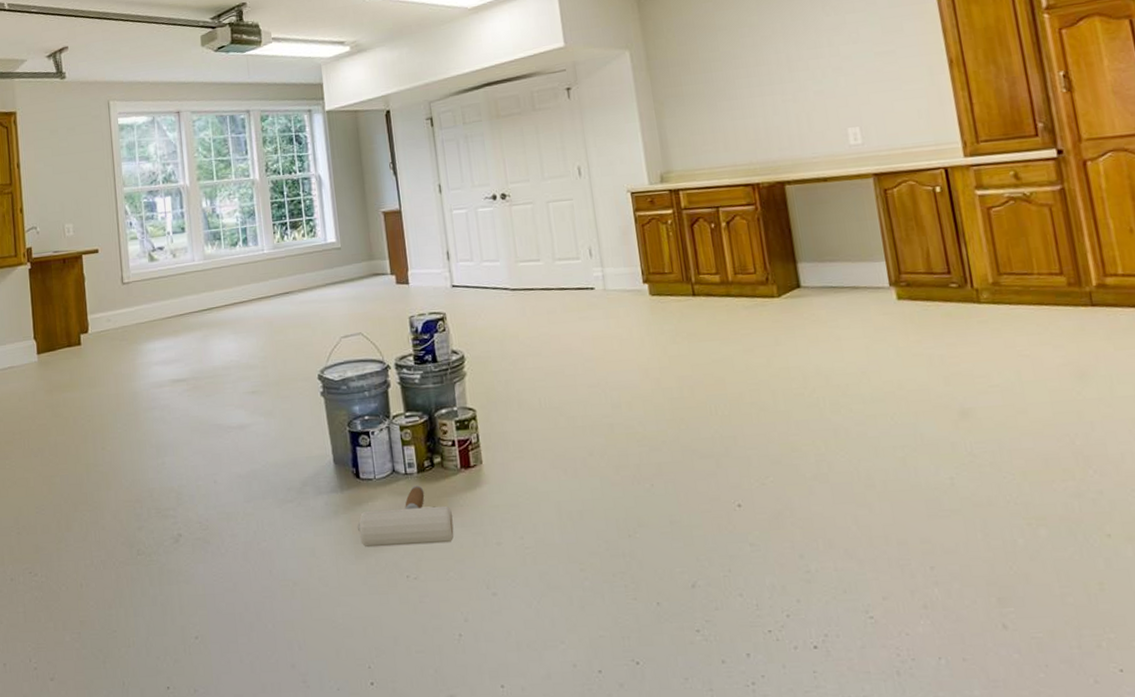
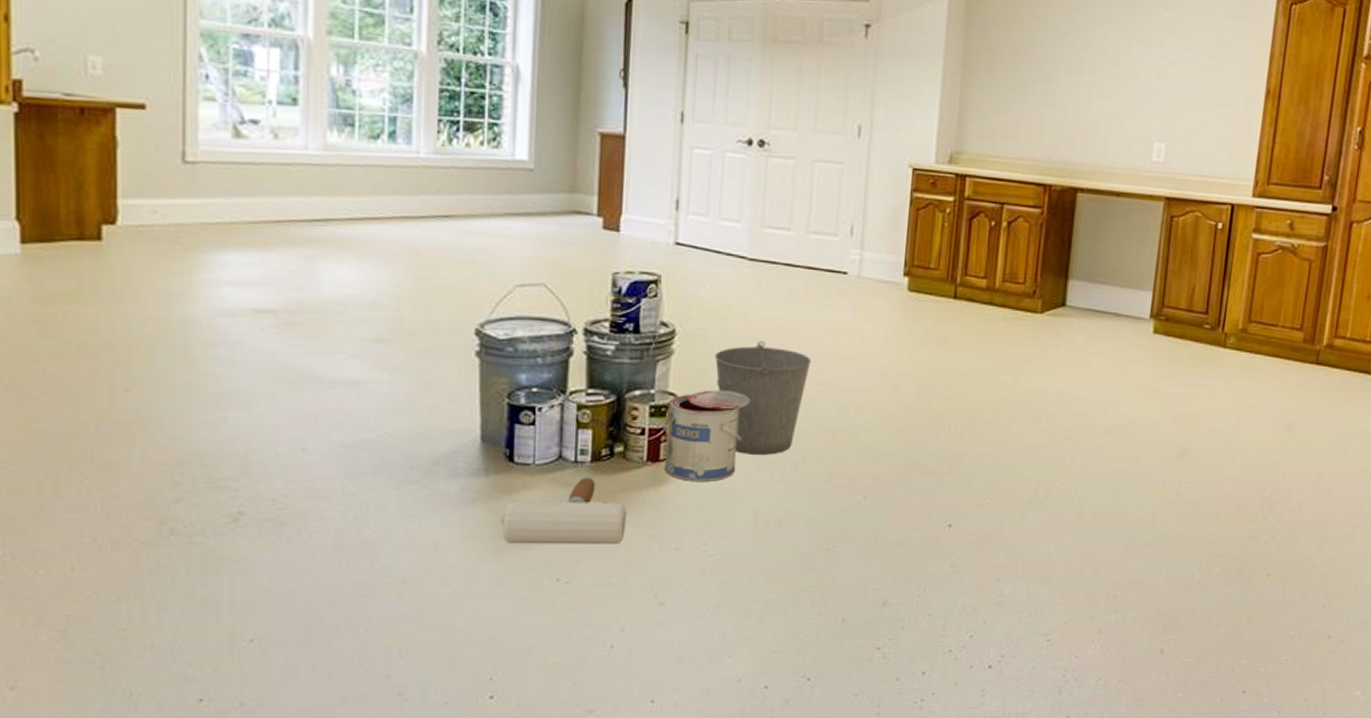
paint can: none [469,401,535,483] -> present [665,390,750,481]
bucket: none [498,355,580,455] -> present [714,341,812,455]

